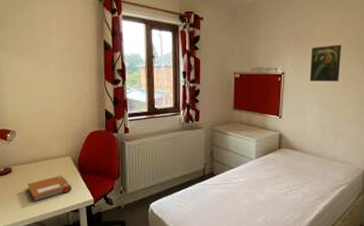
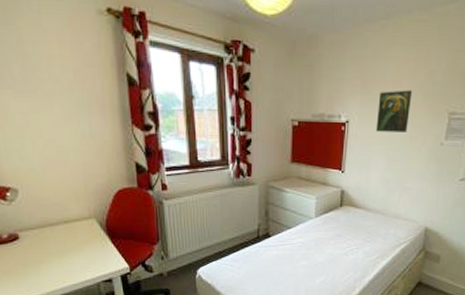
notebook: present [27,175,72,202] -> none [41,241,101,272]

